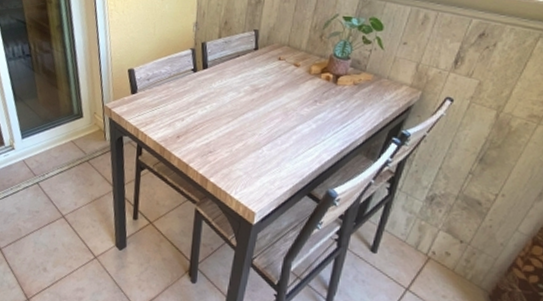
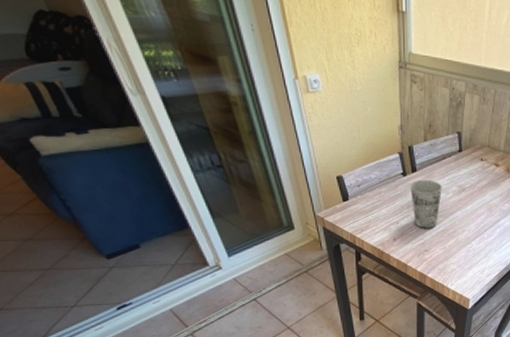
cup: none [199,76,234,129] -> present [410,179,442,229]

